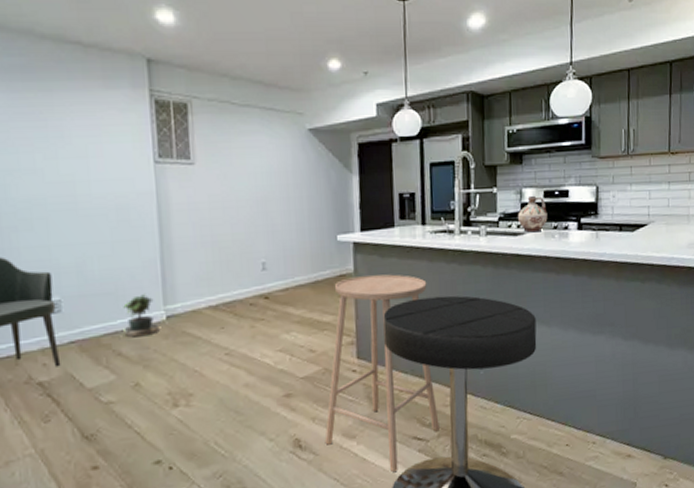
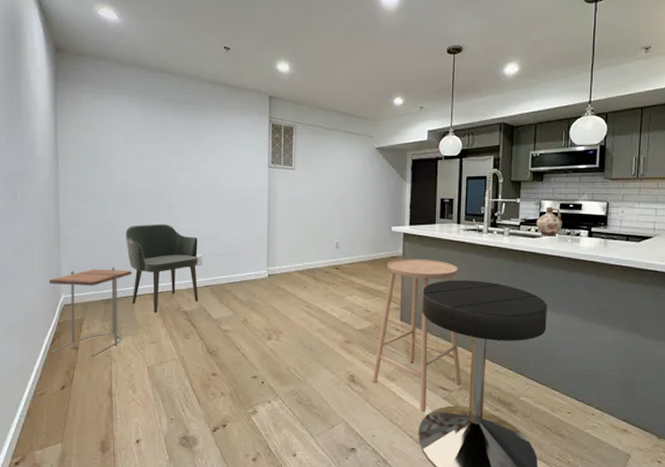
potted plant: present [120,294,159,338] -> none [237,258,263,287]

